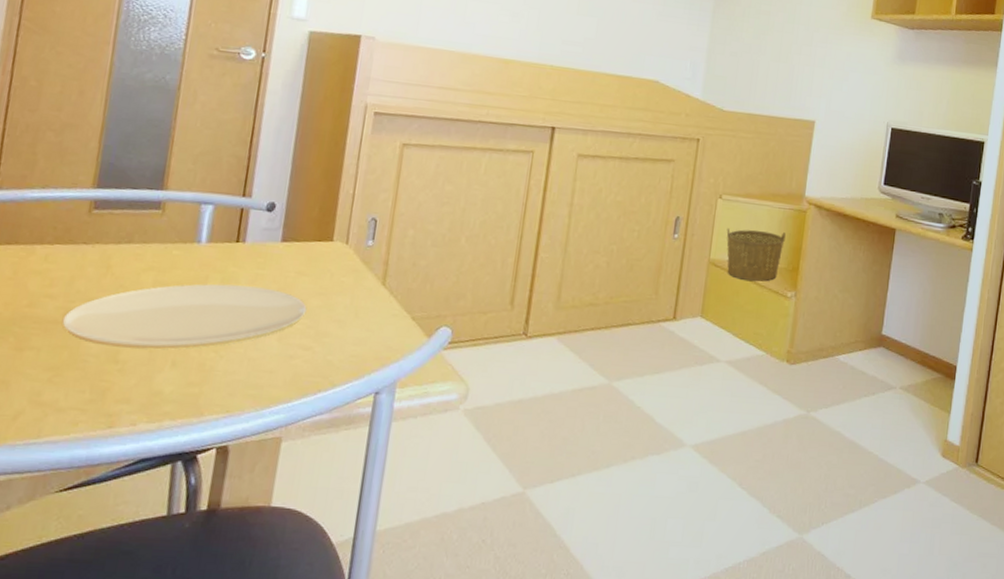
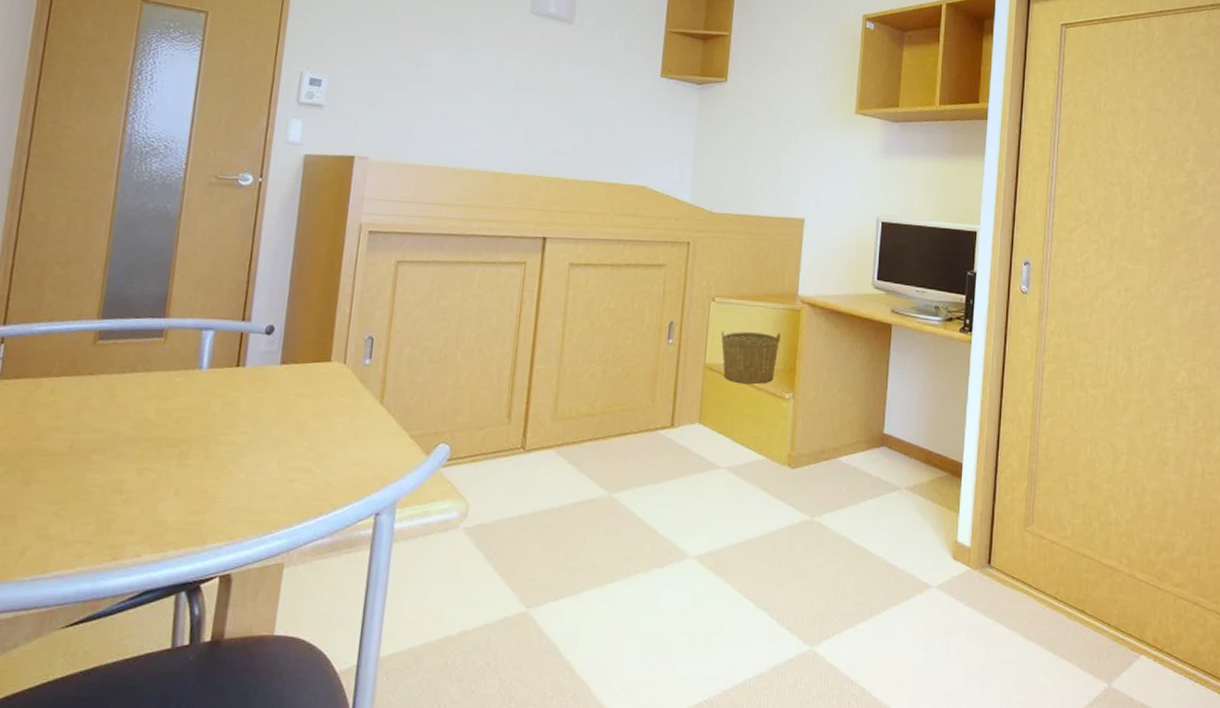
plate: present [62,284,307,350] -> none [68,409,307,479]

